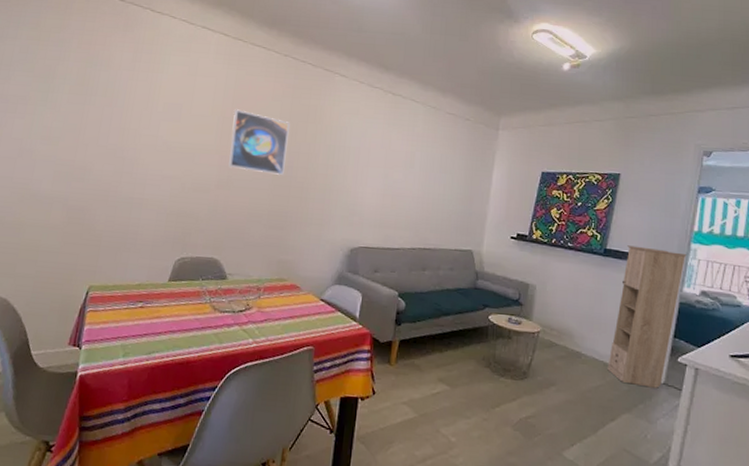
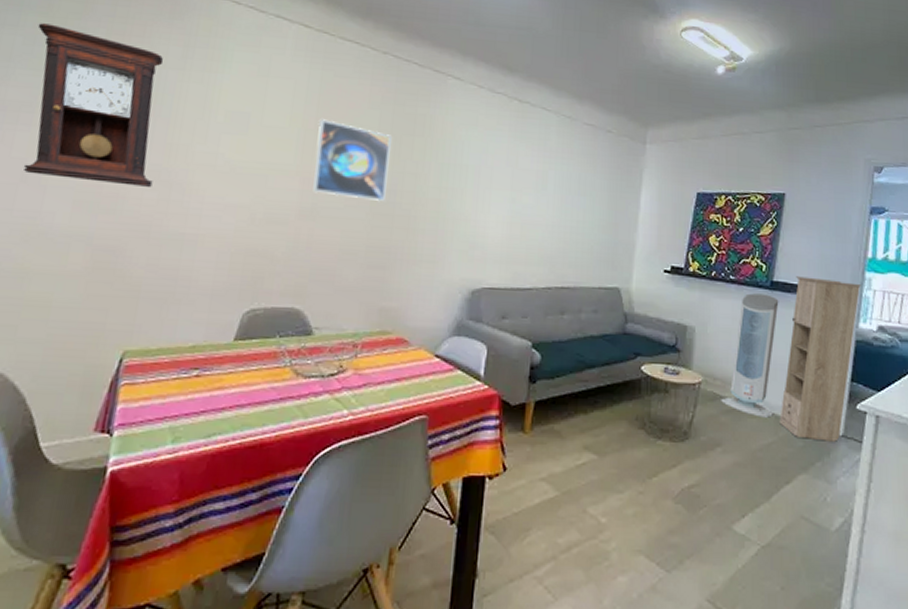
pendulum clock: none [20,36,119,162] -> present [23,23,164,187]
air purifier: none [556,258,611,365] -> present [721,293,779,418]

